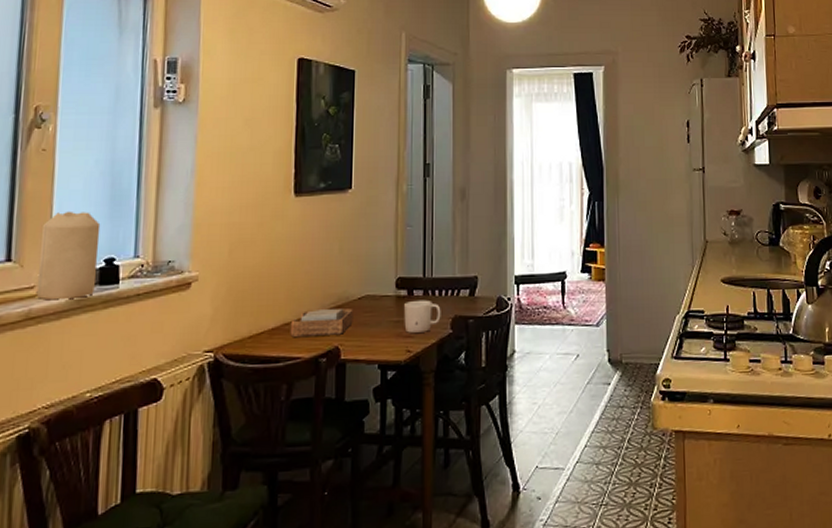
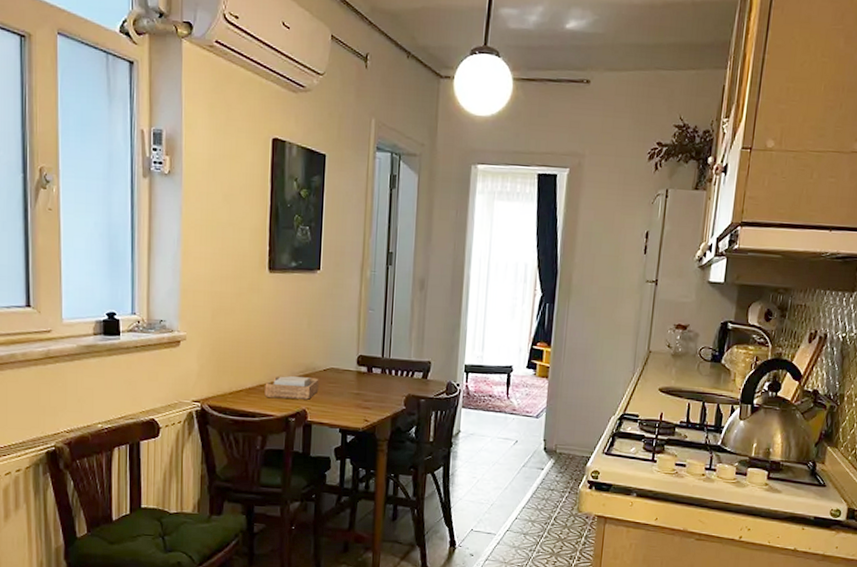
candle: present [36,211,101,300] -> none [53,267,102,345]
mug: present [403,300,441,333] -> none [363,377,397,406]

